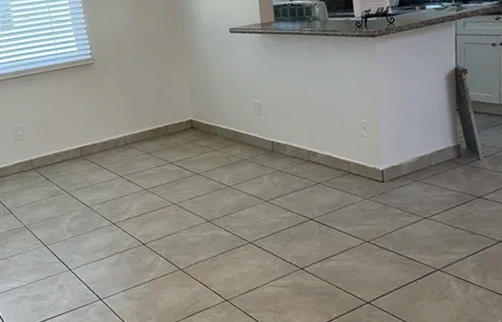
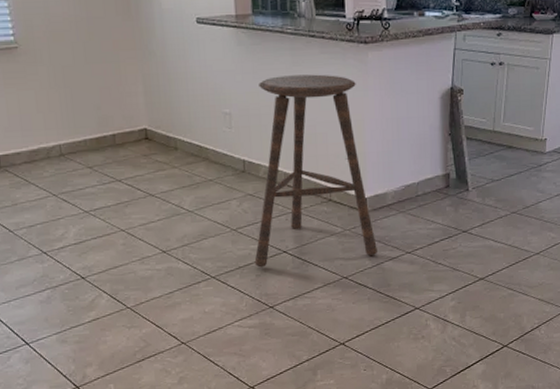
bar stool: none [282,65,396,234] -> present [254,74,377,268]

